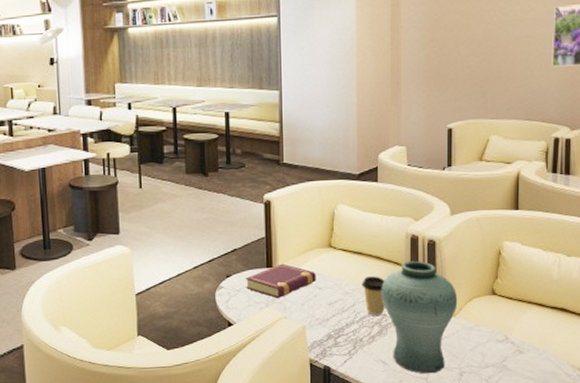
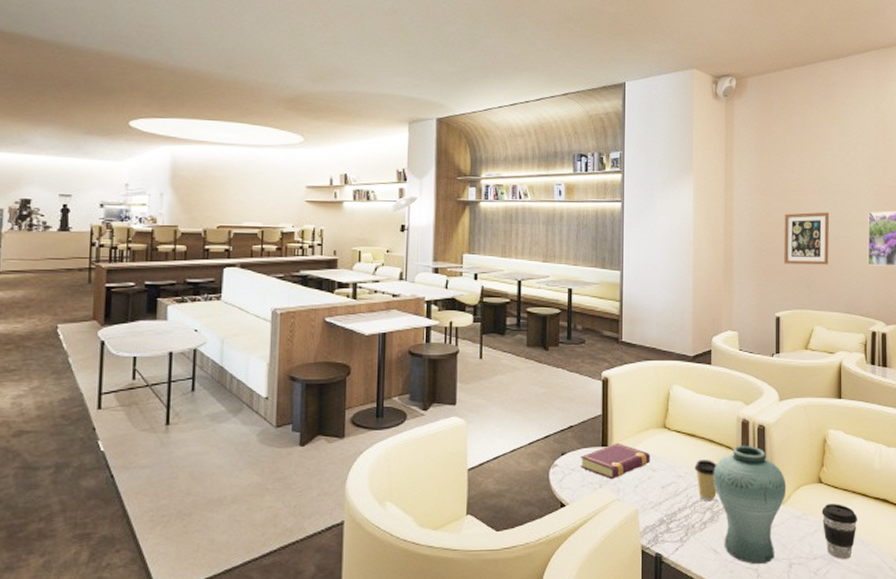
wall art: none [457,10,509,71] -> present [784,212,829,265]
coffee cup: none [494,314,534,367] -> present [821,504,858,559]

